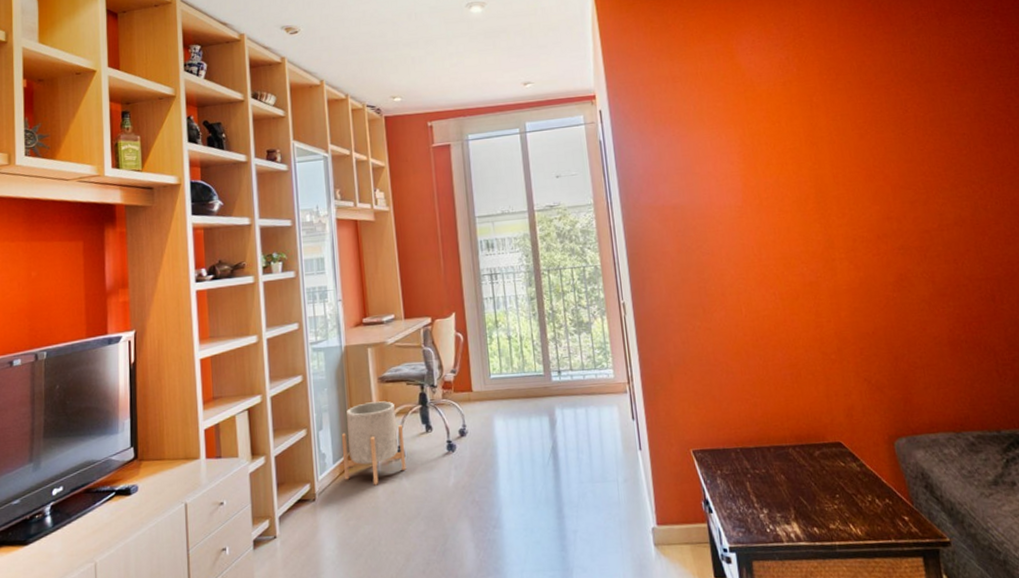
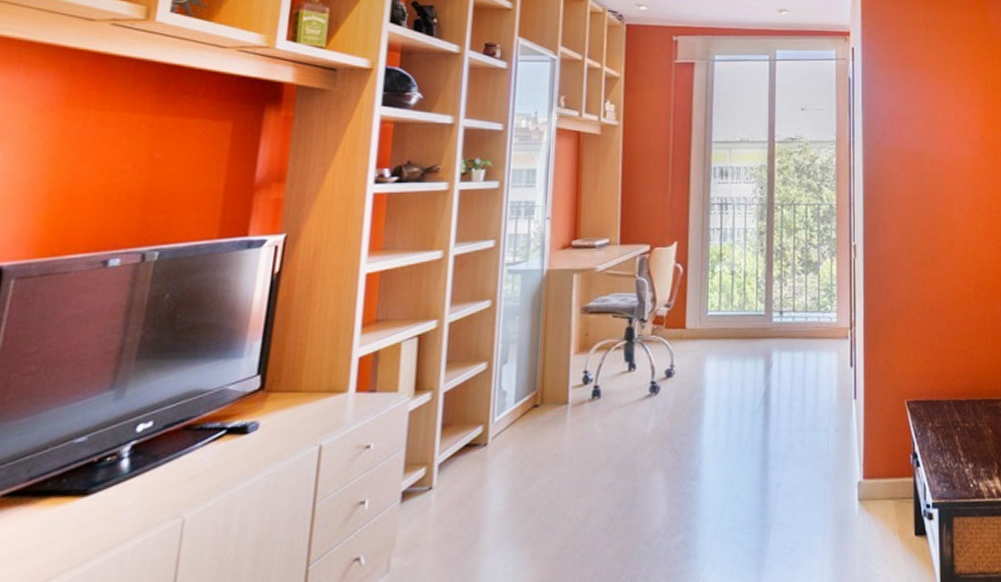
planter: present [341,401,407,486] -> none [527,334,603,430]

